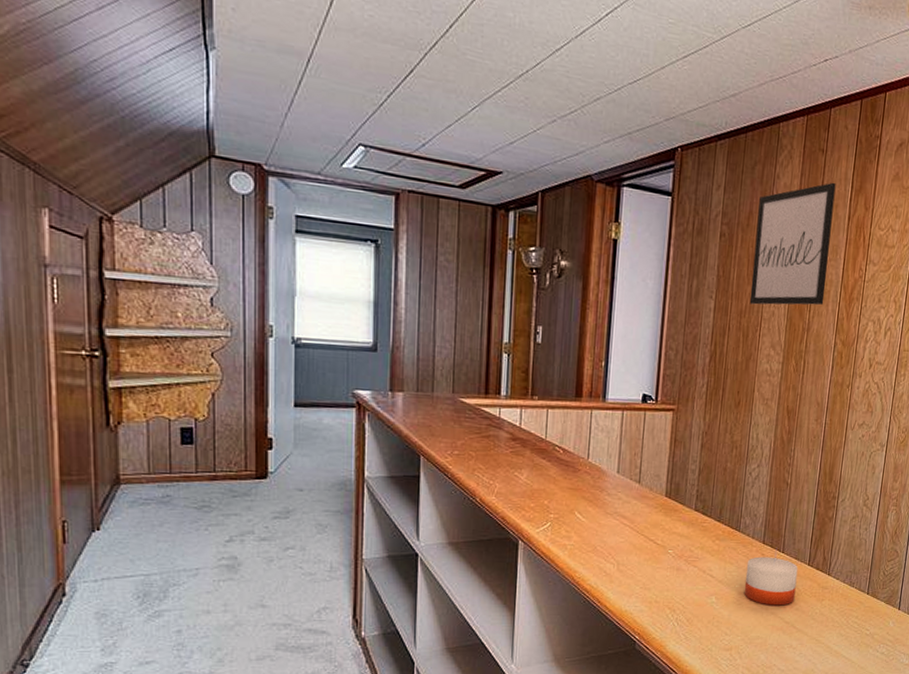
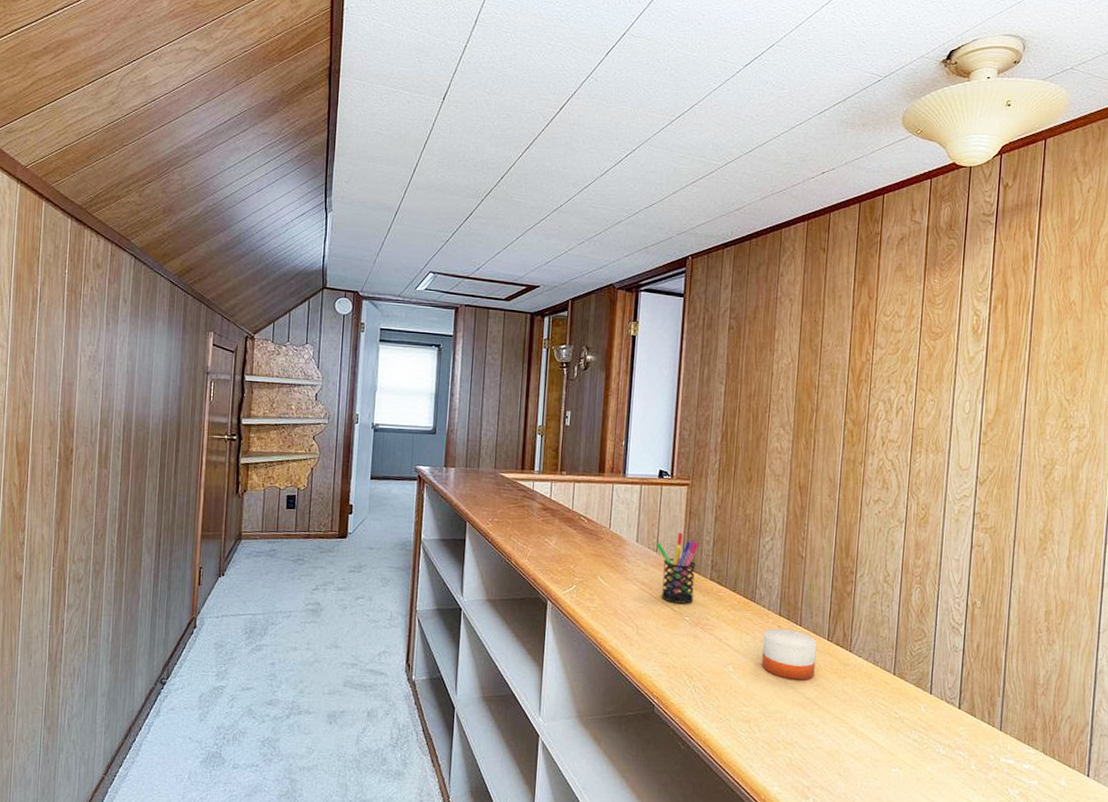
pen holder: none [638,461,685,536] -> present [655,532,699,604]
wall art: present [749,182,836,306] -> none [758,276,839,389]

